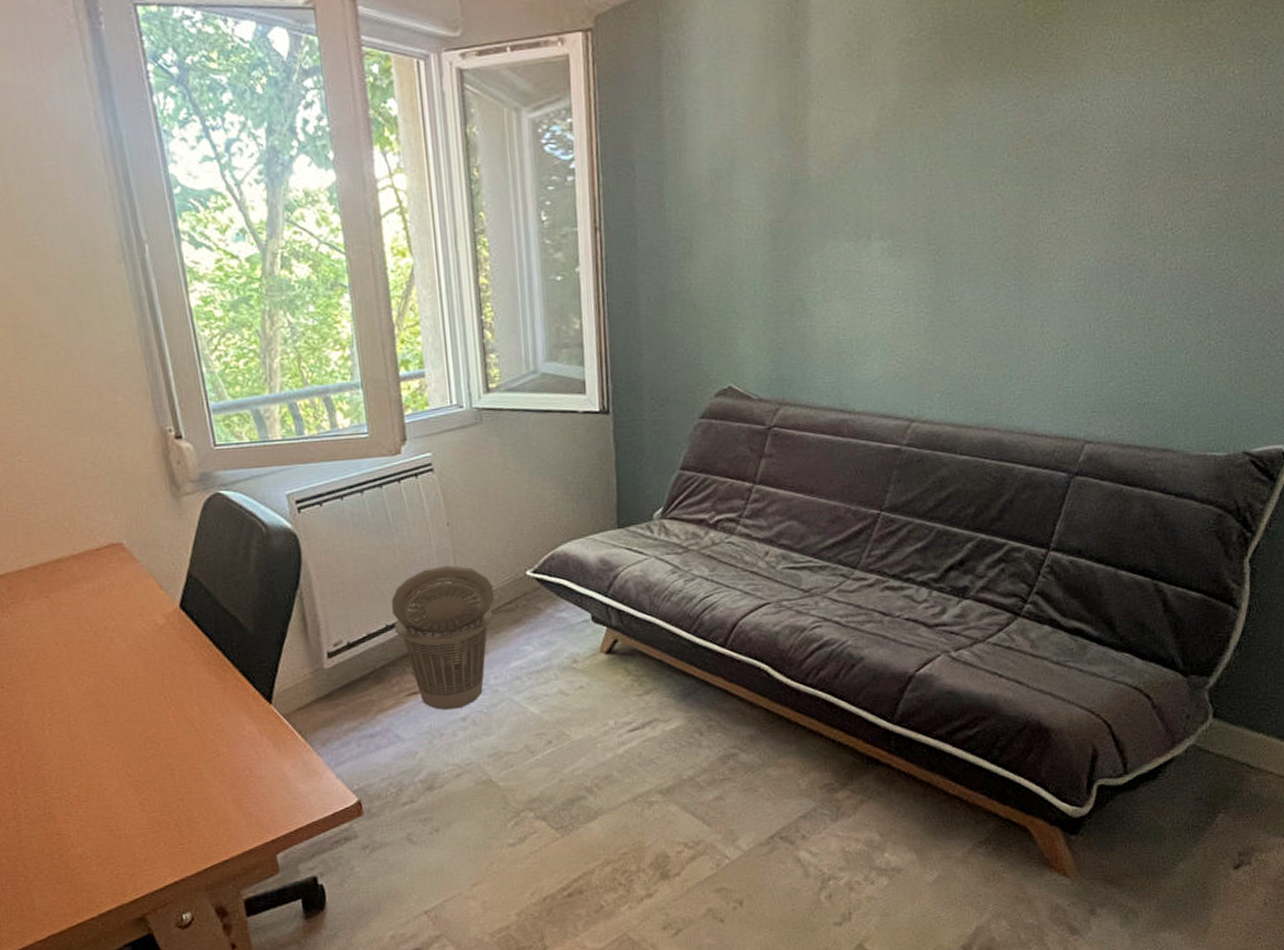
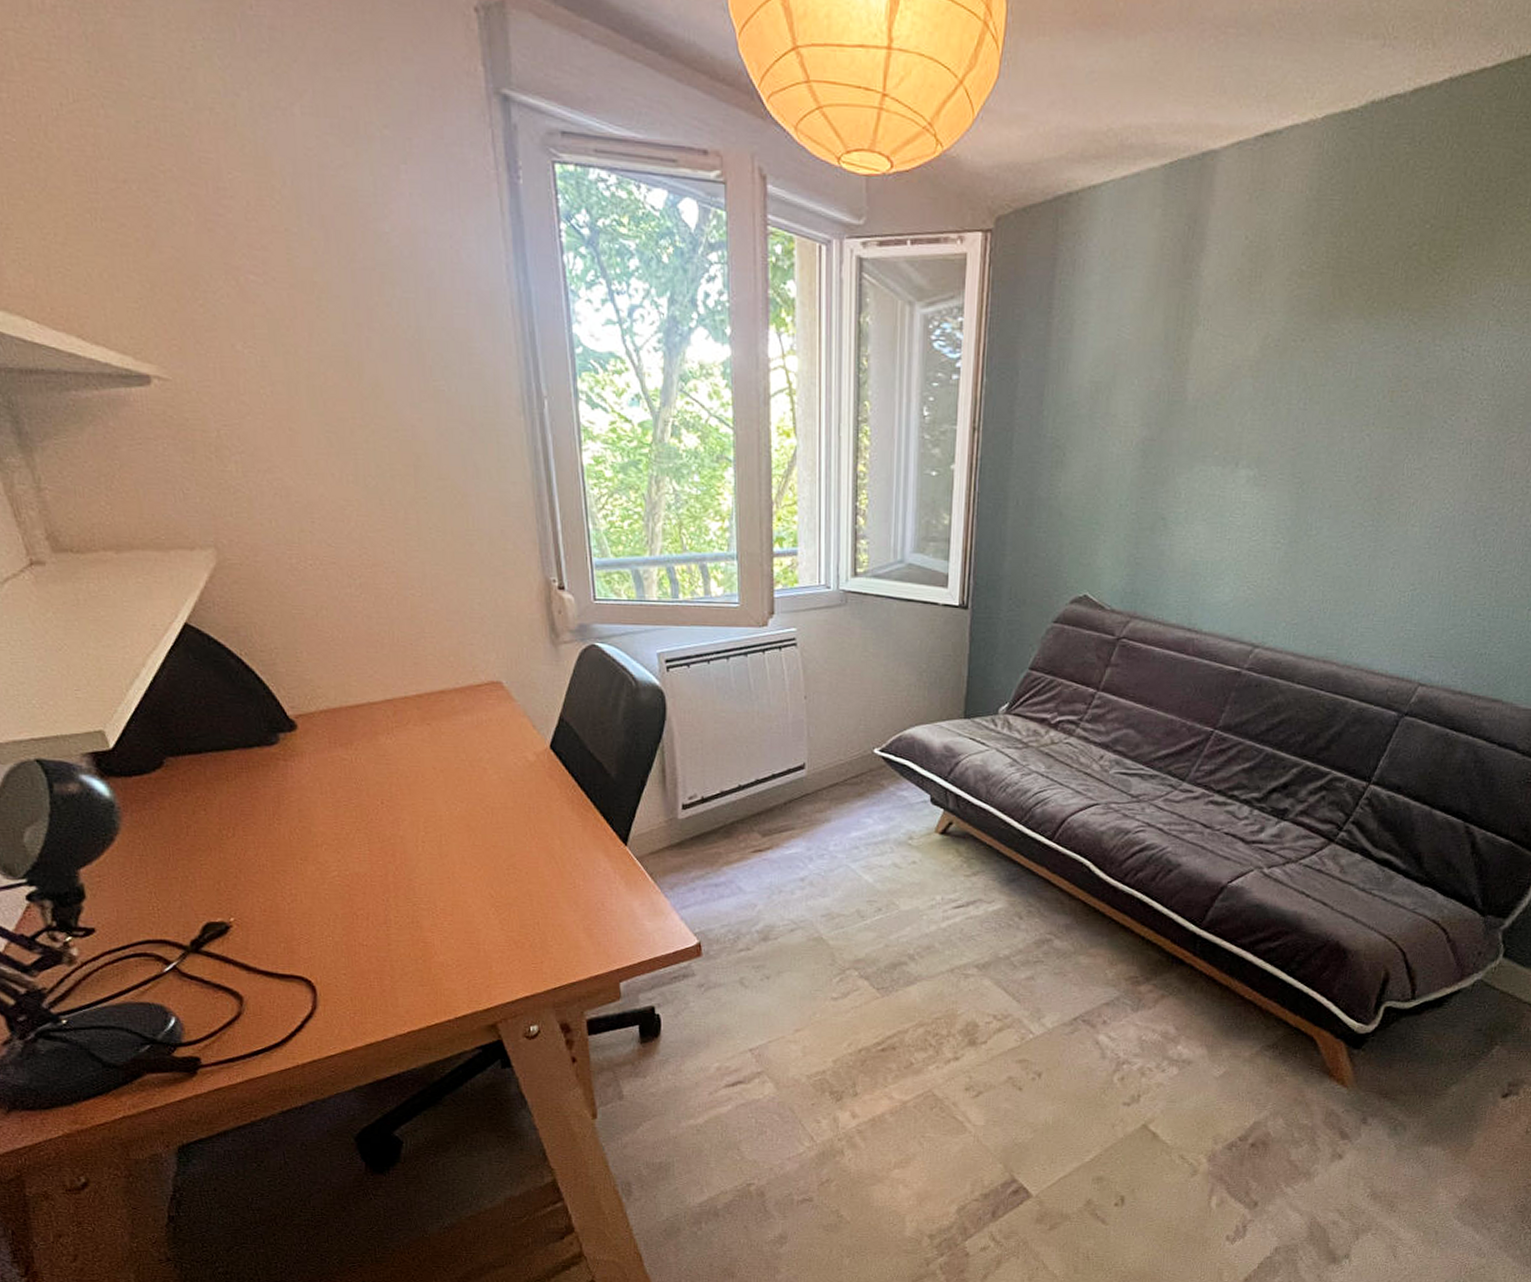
laundry basket: present [391,565,495,710] -> none [745,736,842,870]

